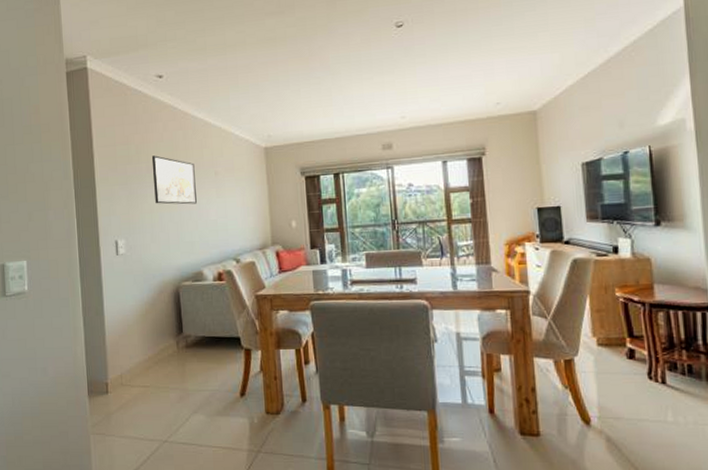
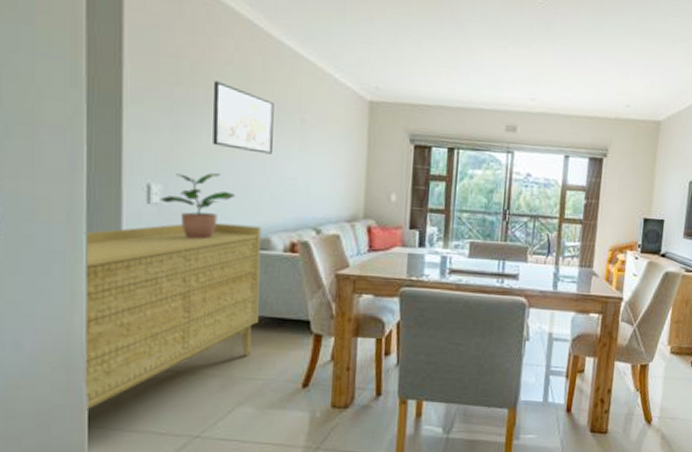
sideboard: none [79,262,201,420] -> present [84,223,262,410]
potted plant: none [124,225,175,279] -> present [159,173,236,240]

